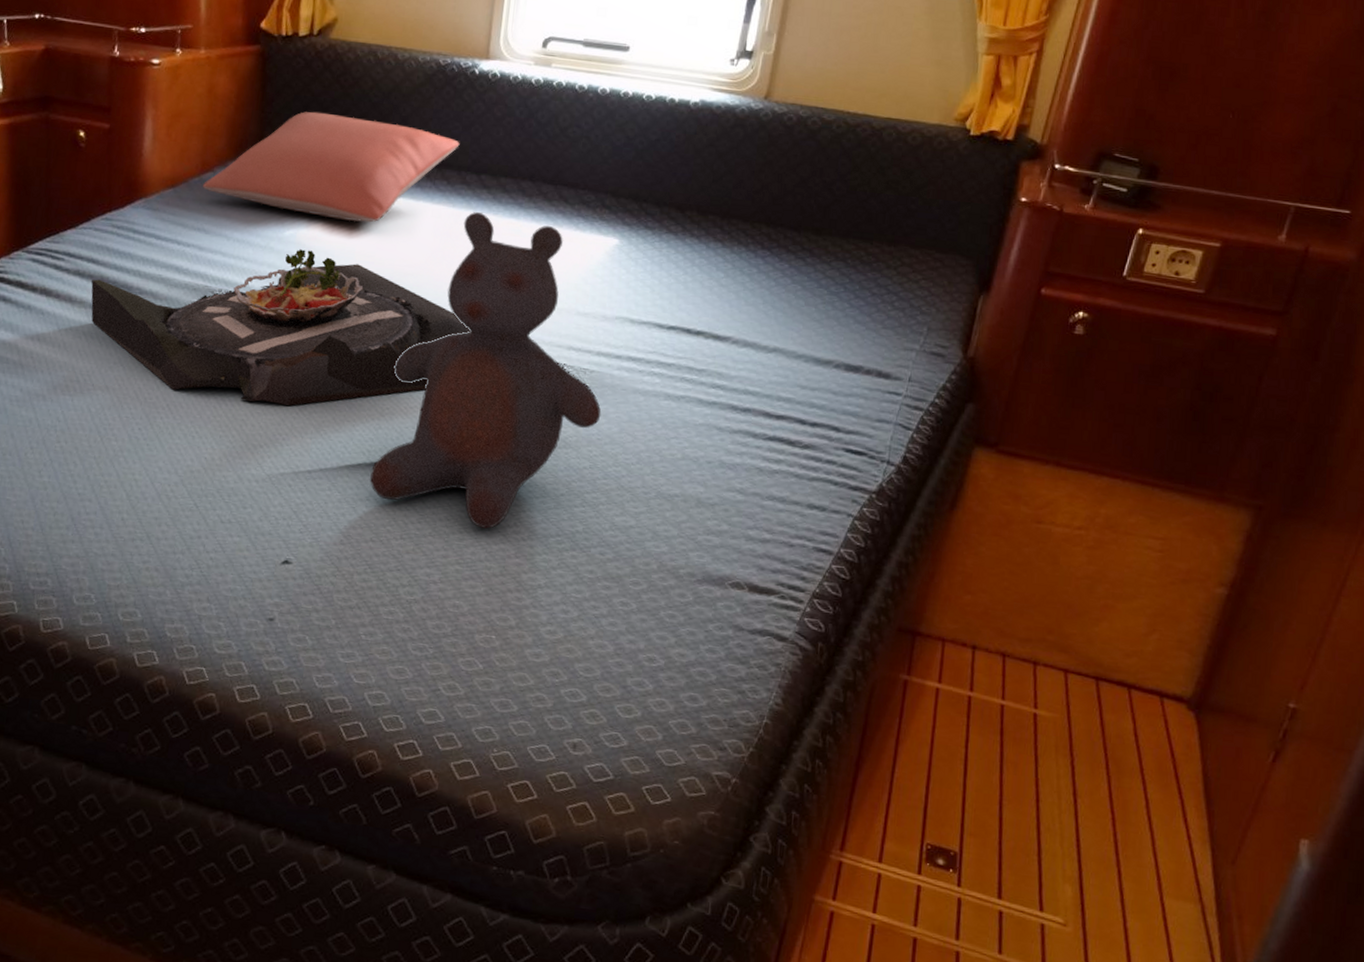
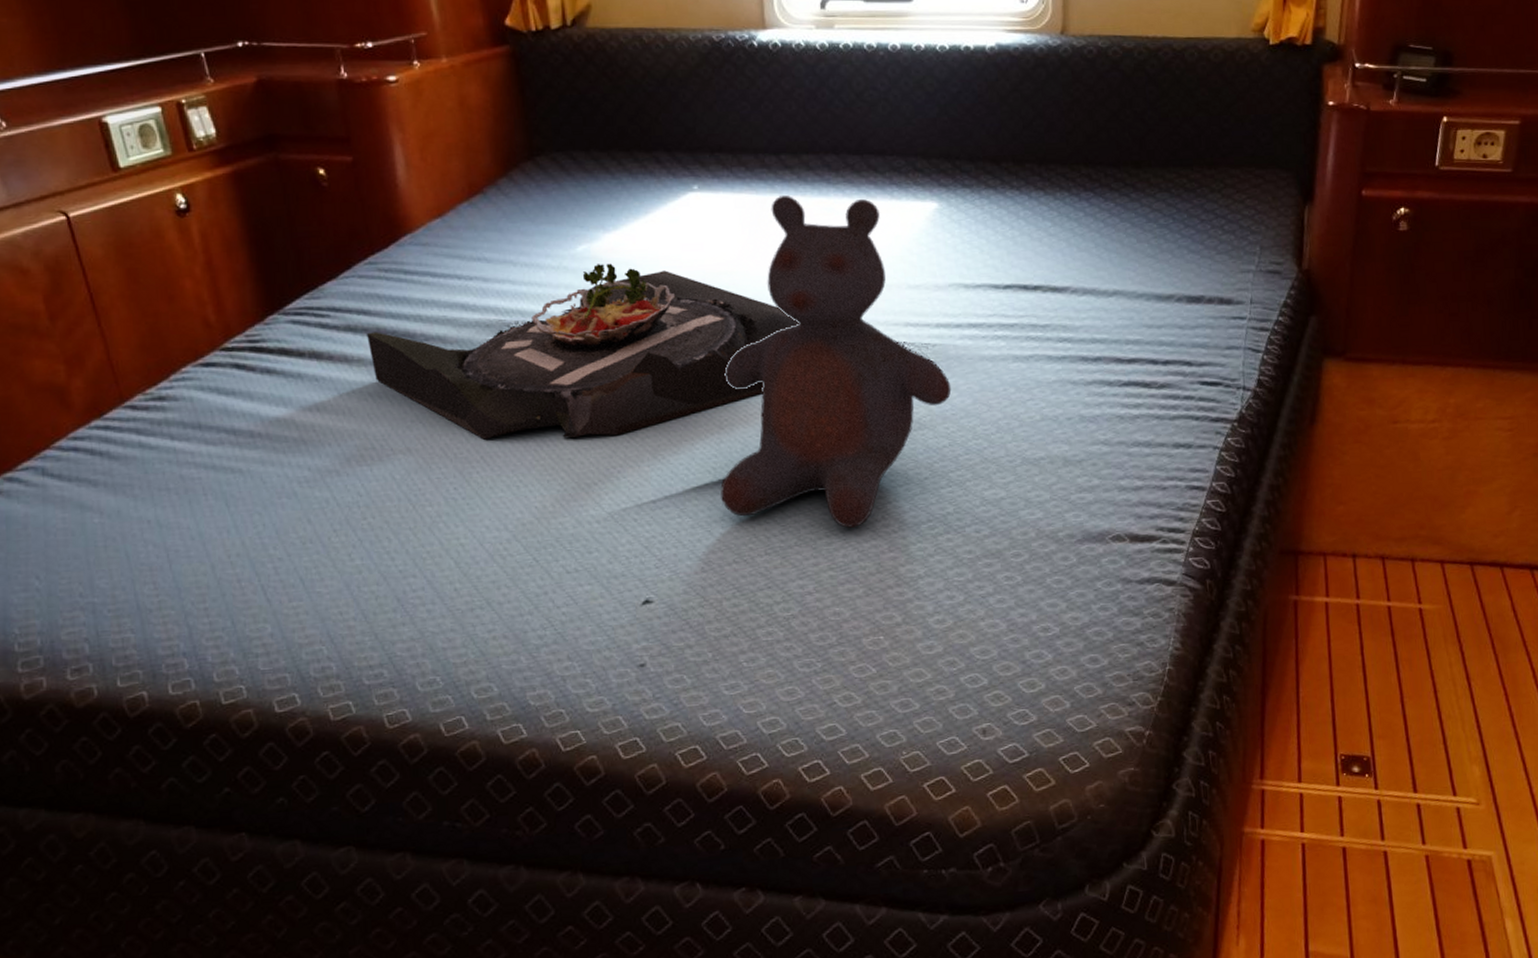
pillow: present [203,111,460,223] -> none [474,110,751,226]

